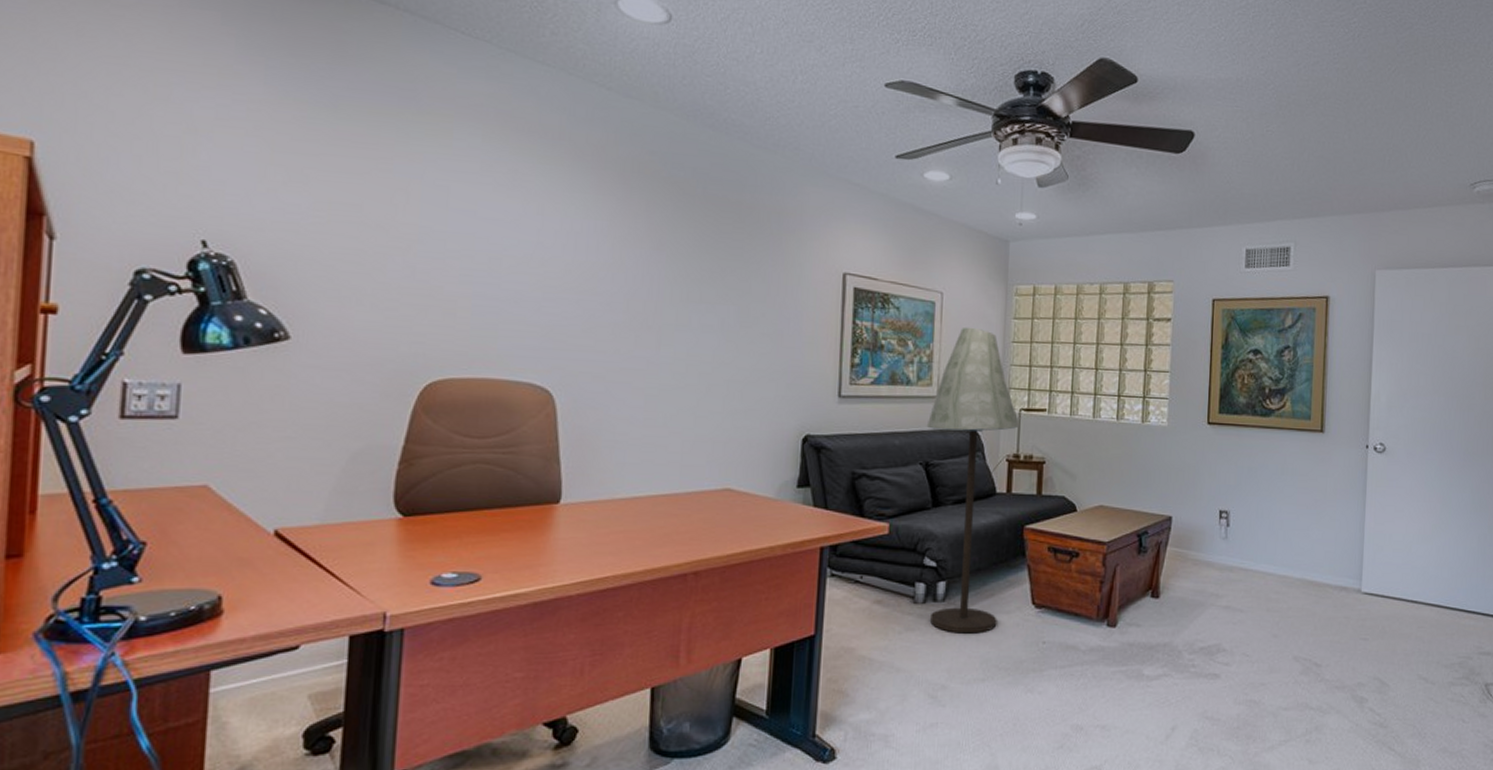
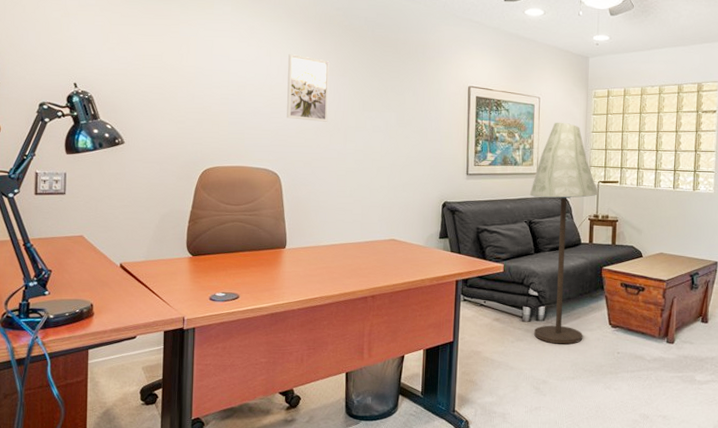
wall art: none [567,214,638,316] -> present [287,54,330,122]

